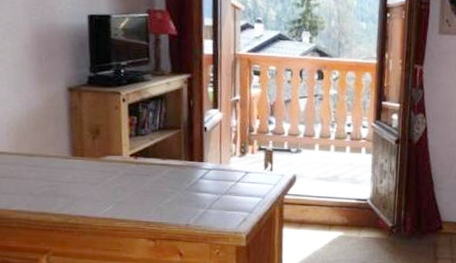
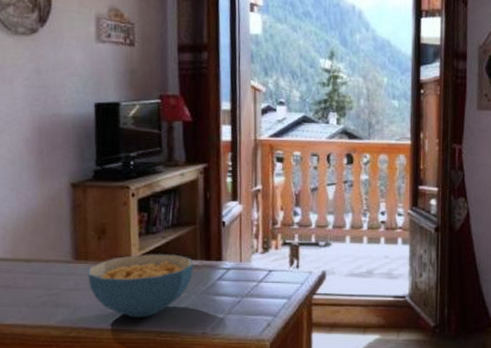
cereal bowl: none [84,153,178,210] -> present [88,254,194,318]

